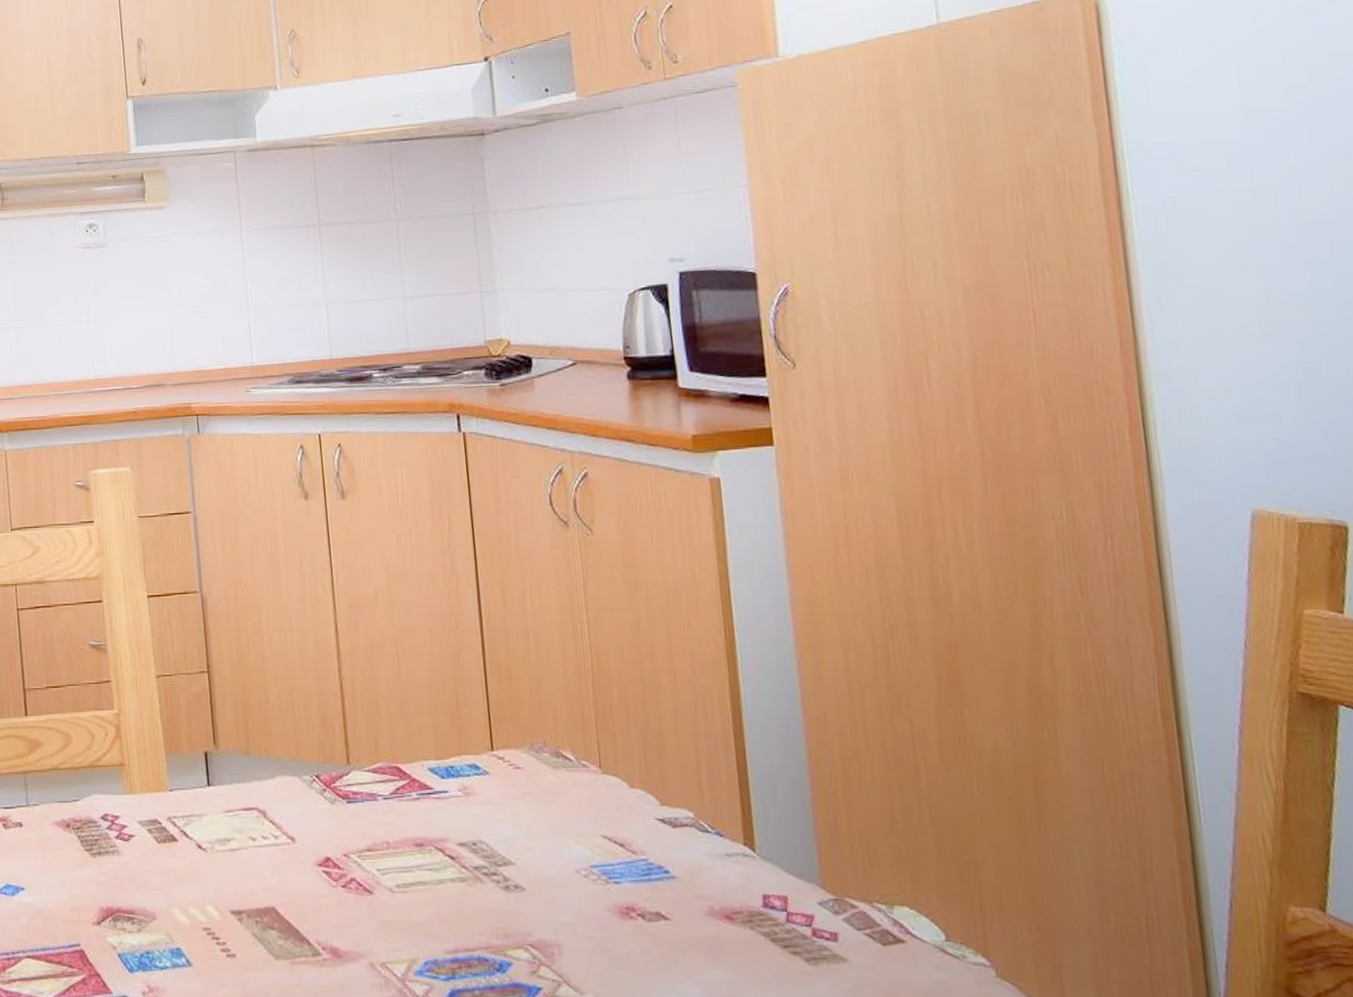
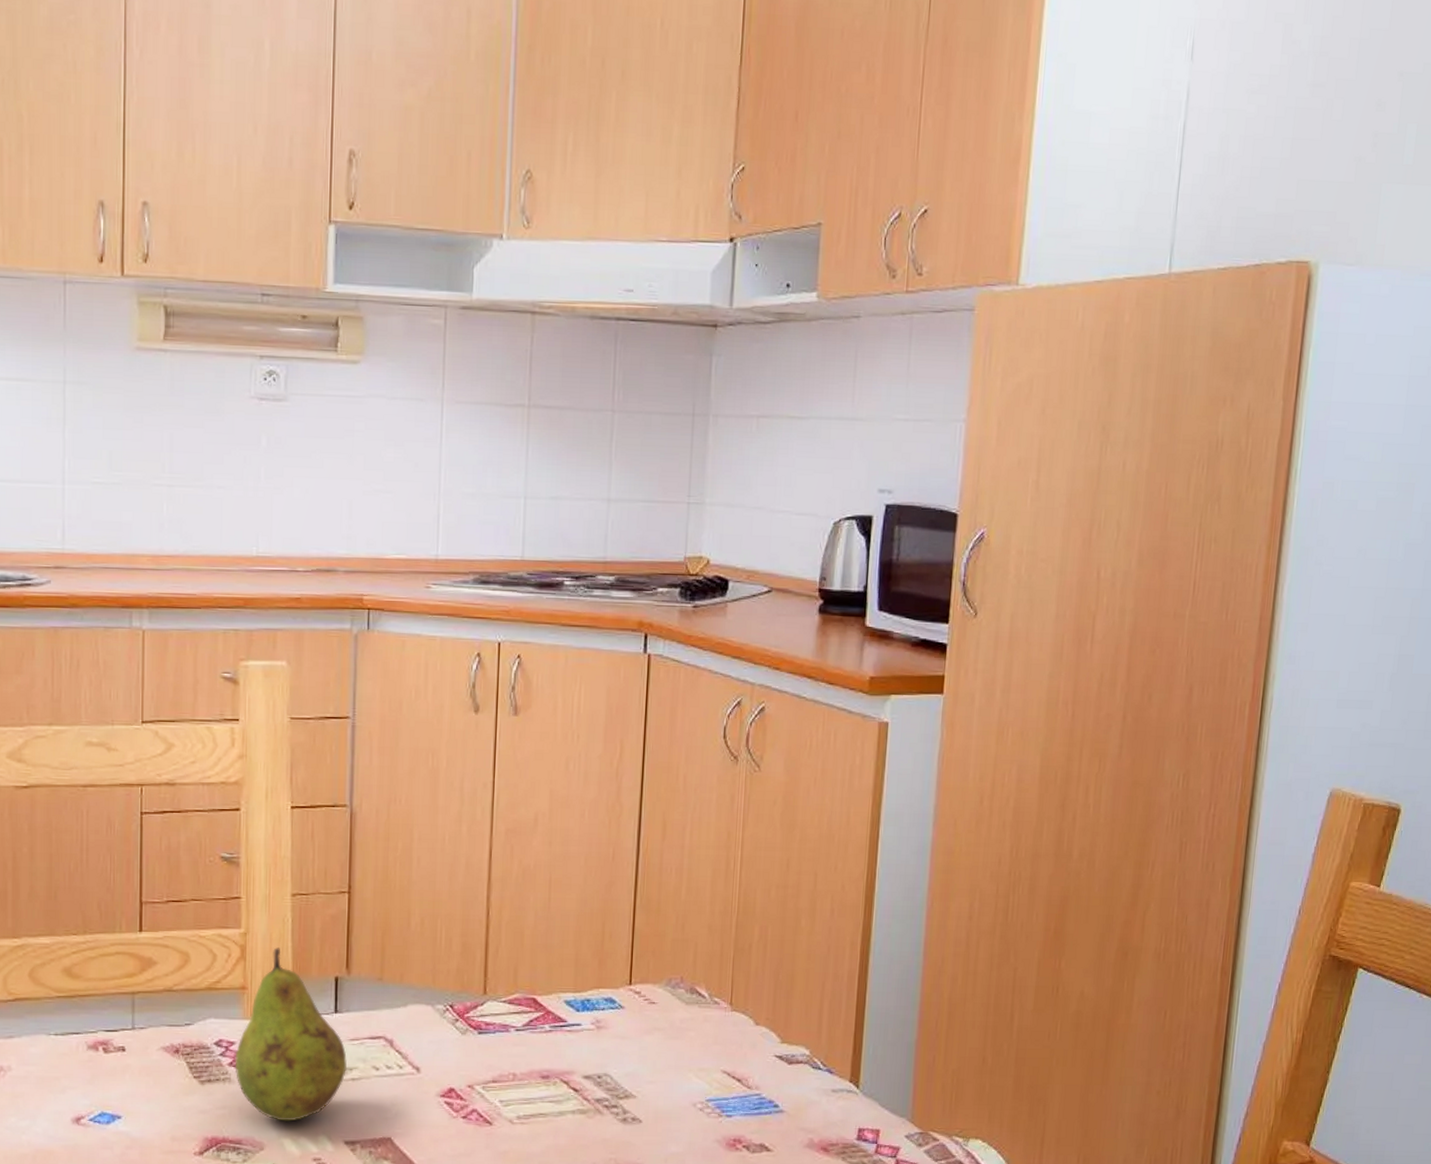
fruit: none [120,726,226,892] -> present [235,947,348,1121]

